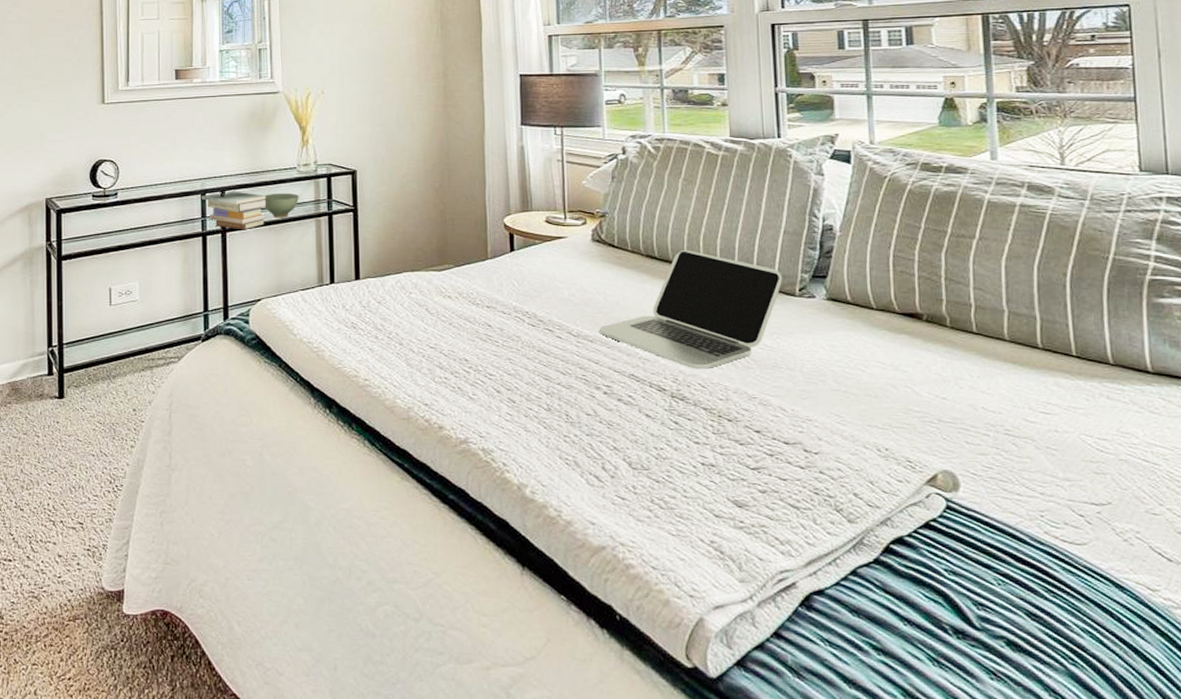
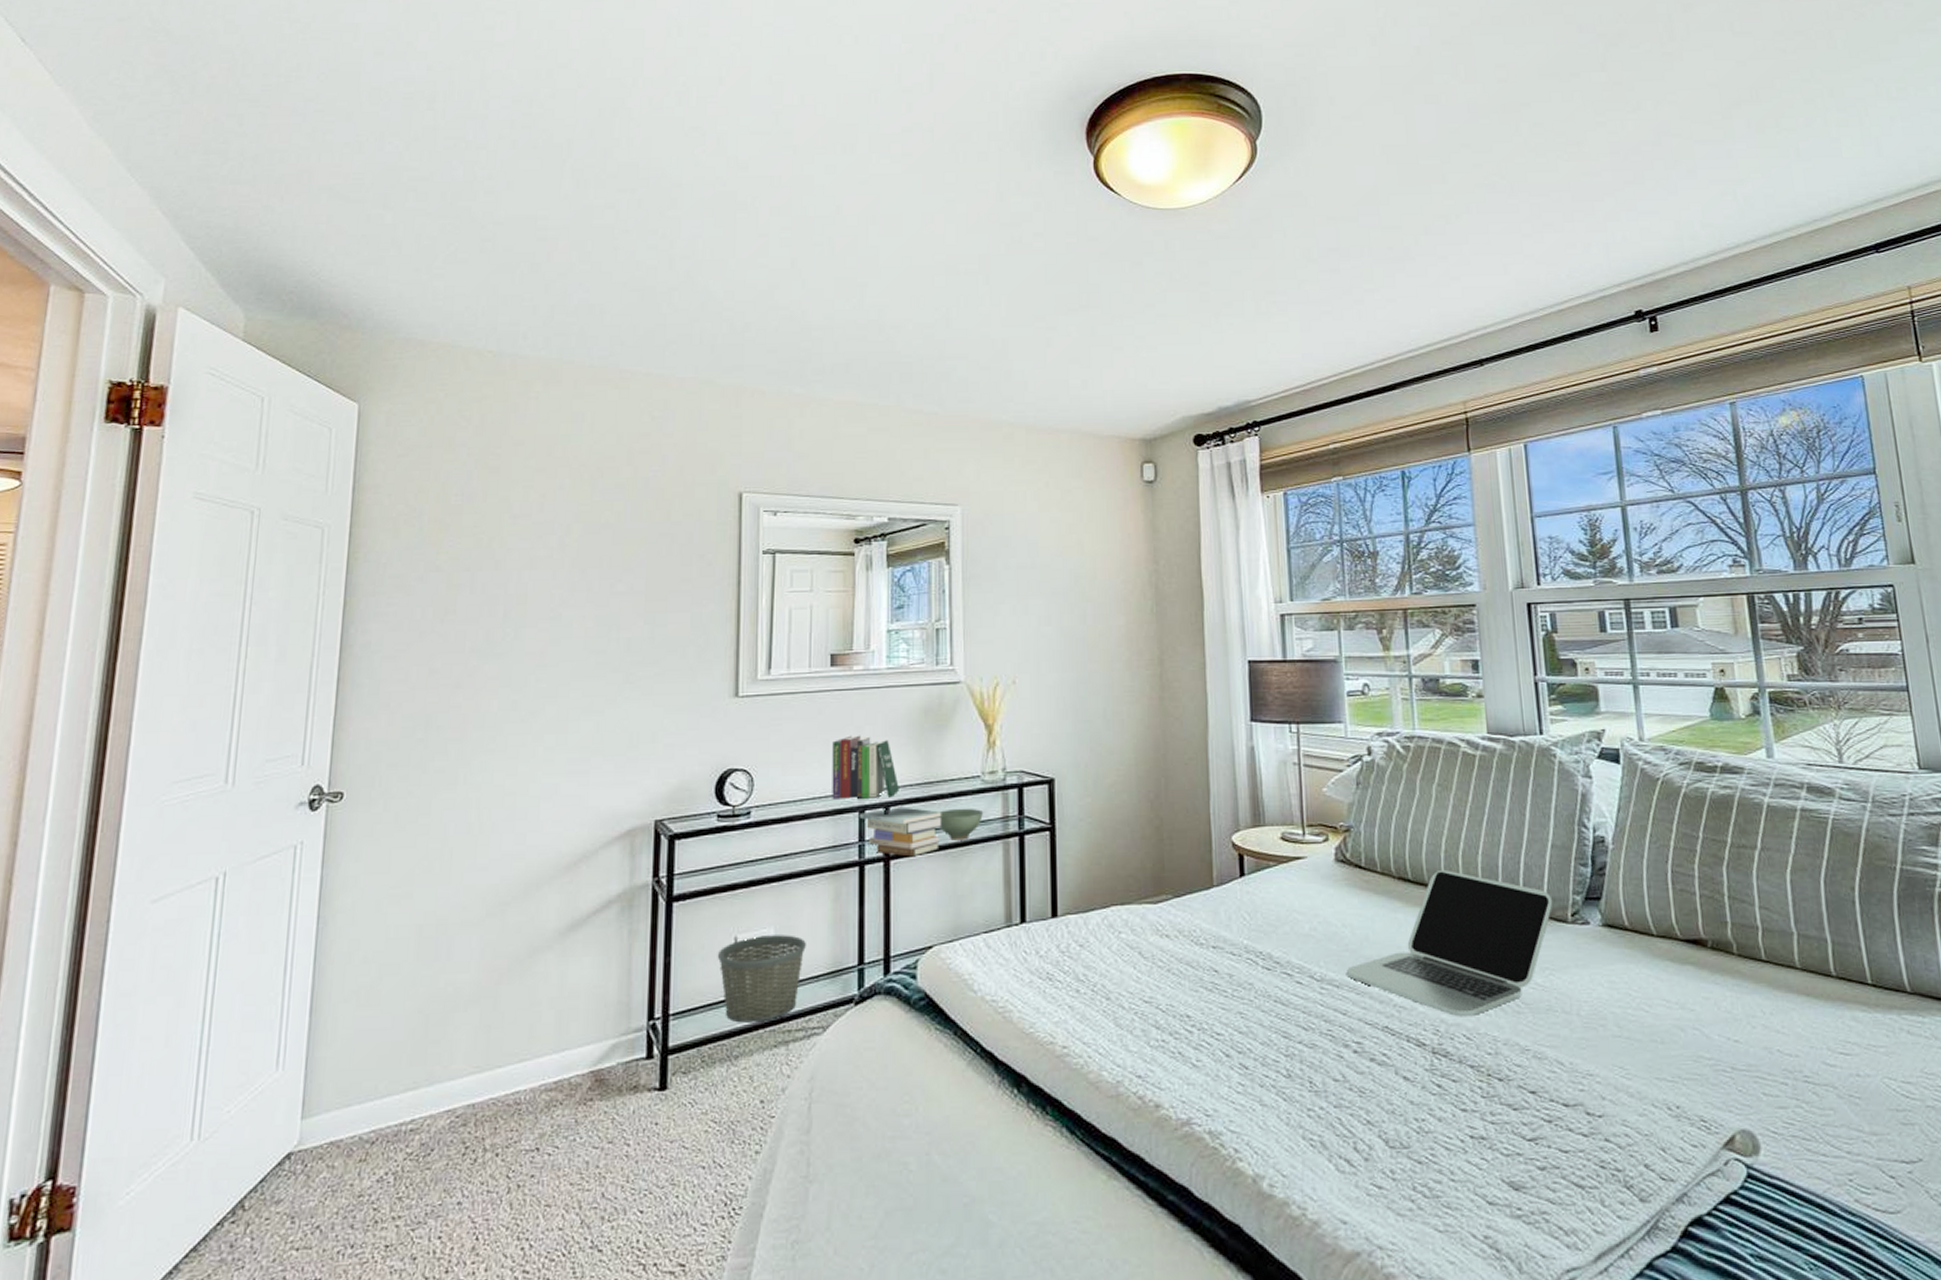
basket: none [98,287,163,352] -> present [718,935,806,1023]
books: none [179,134,232,184] -> present [832,735,899,799]

